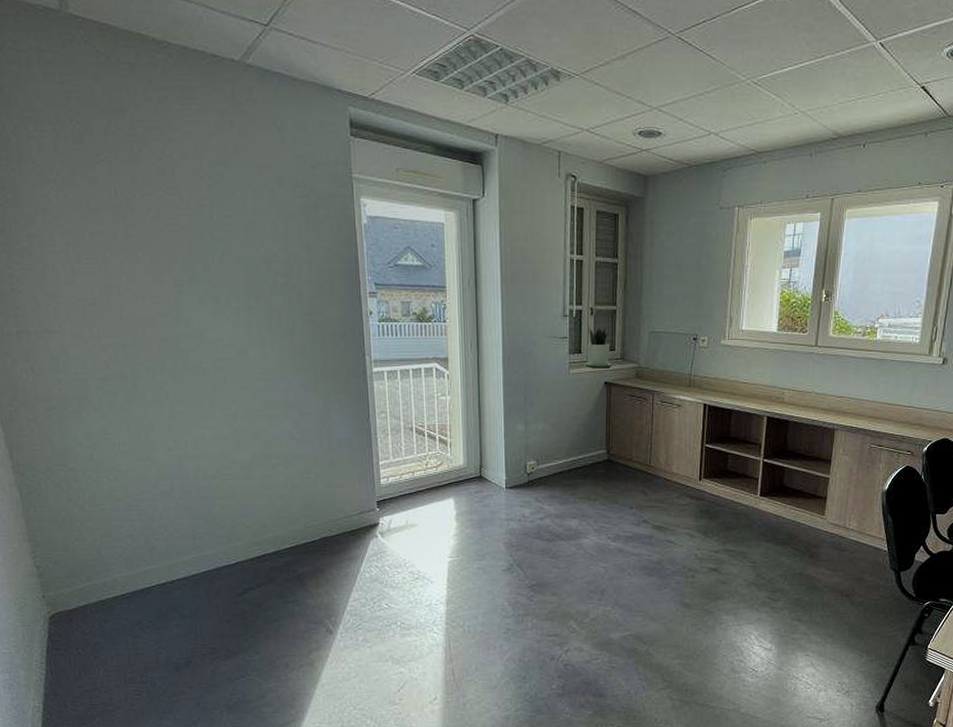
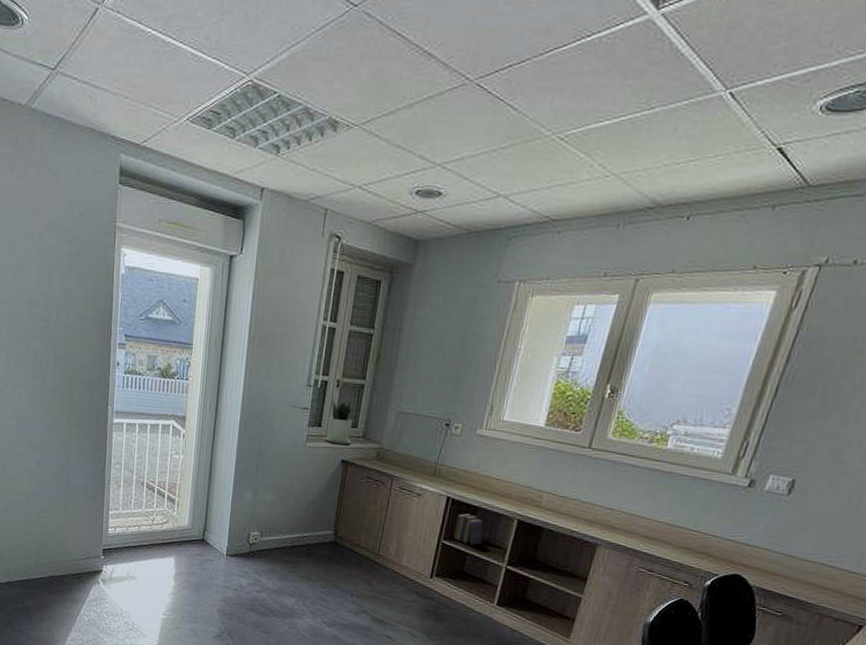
books: none [713,417,740,445] -> present [452,513,484,546]

